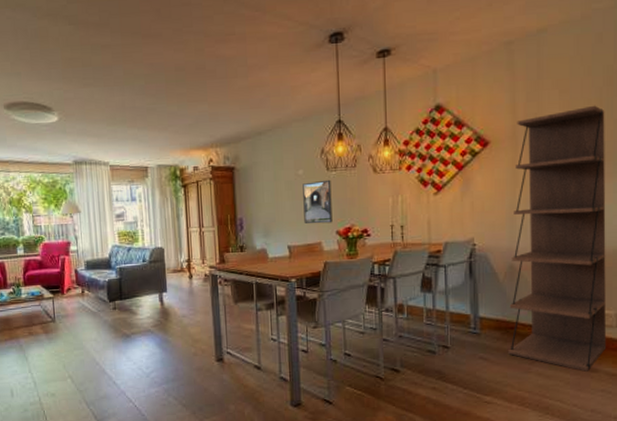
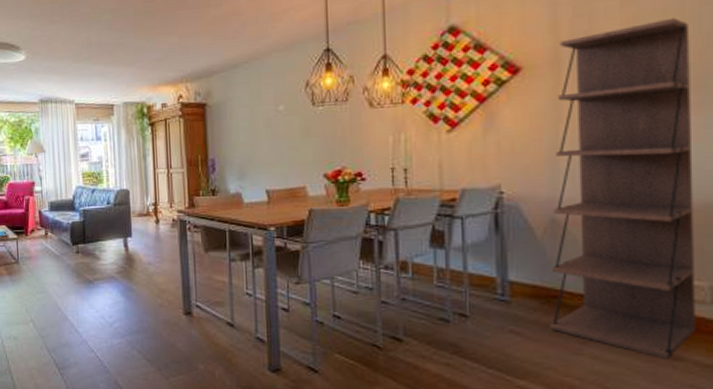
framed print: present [303,179,333,224] -> none [284,115,319,166]

